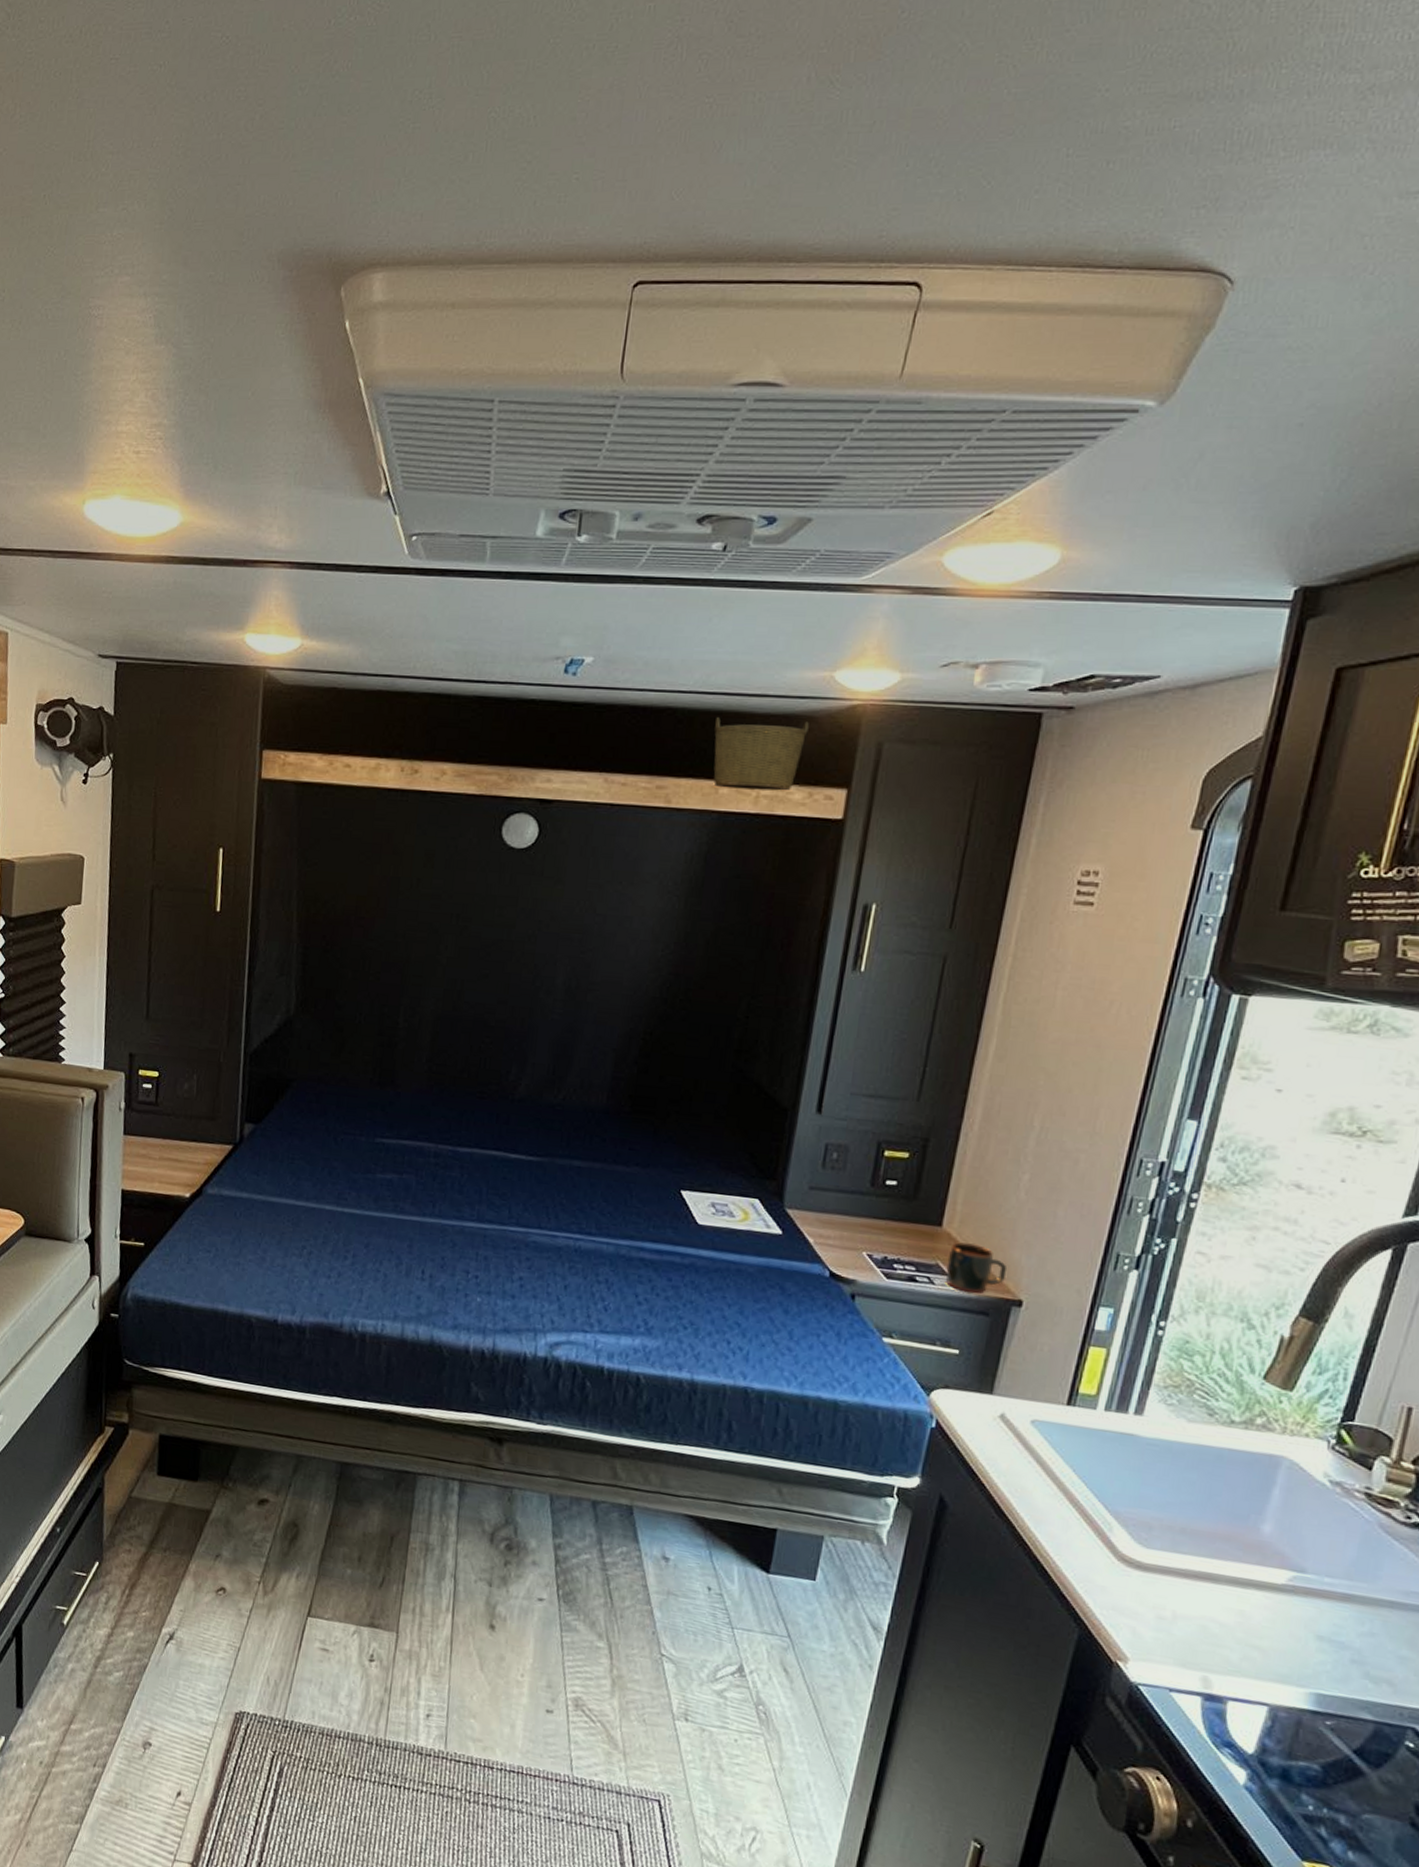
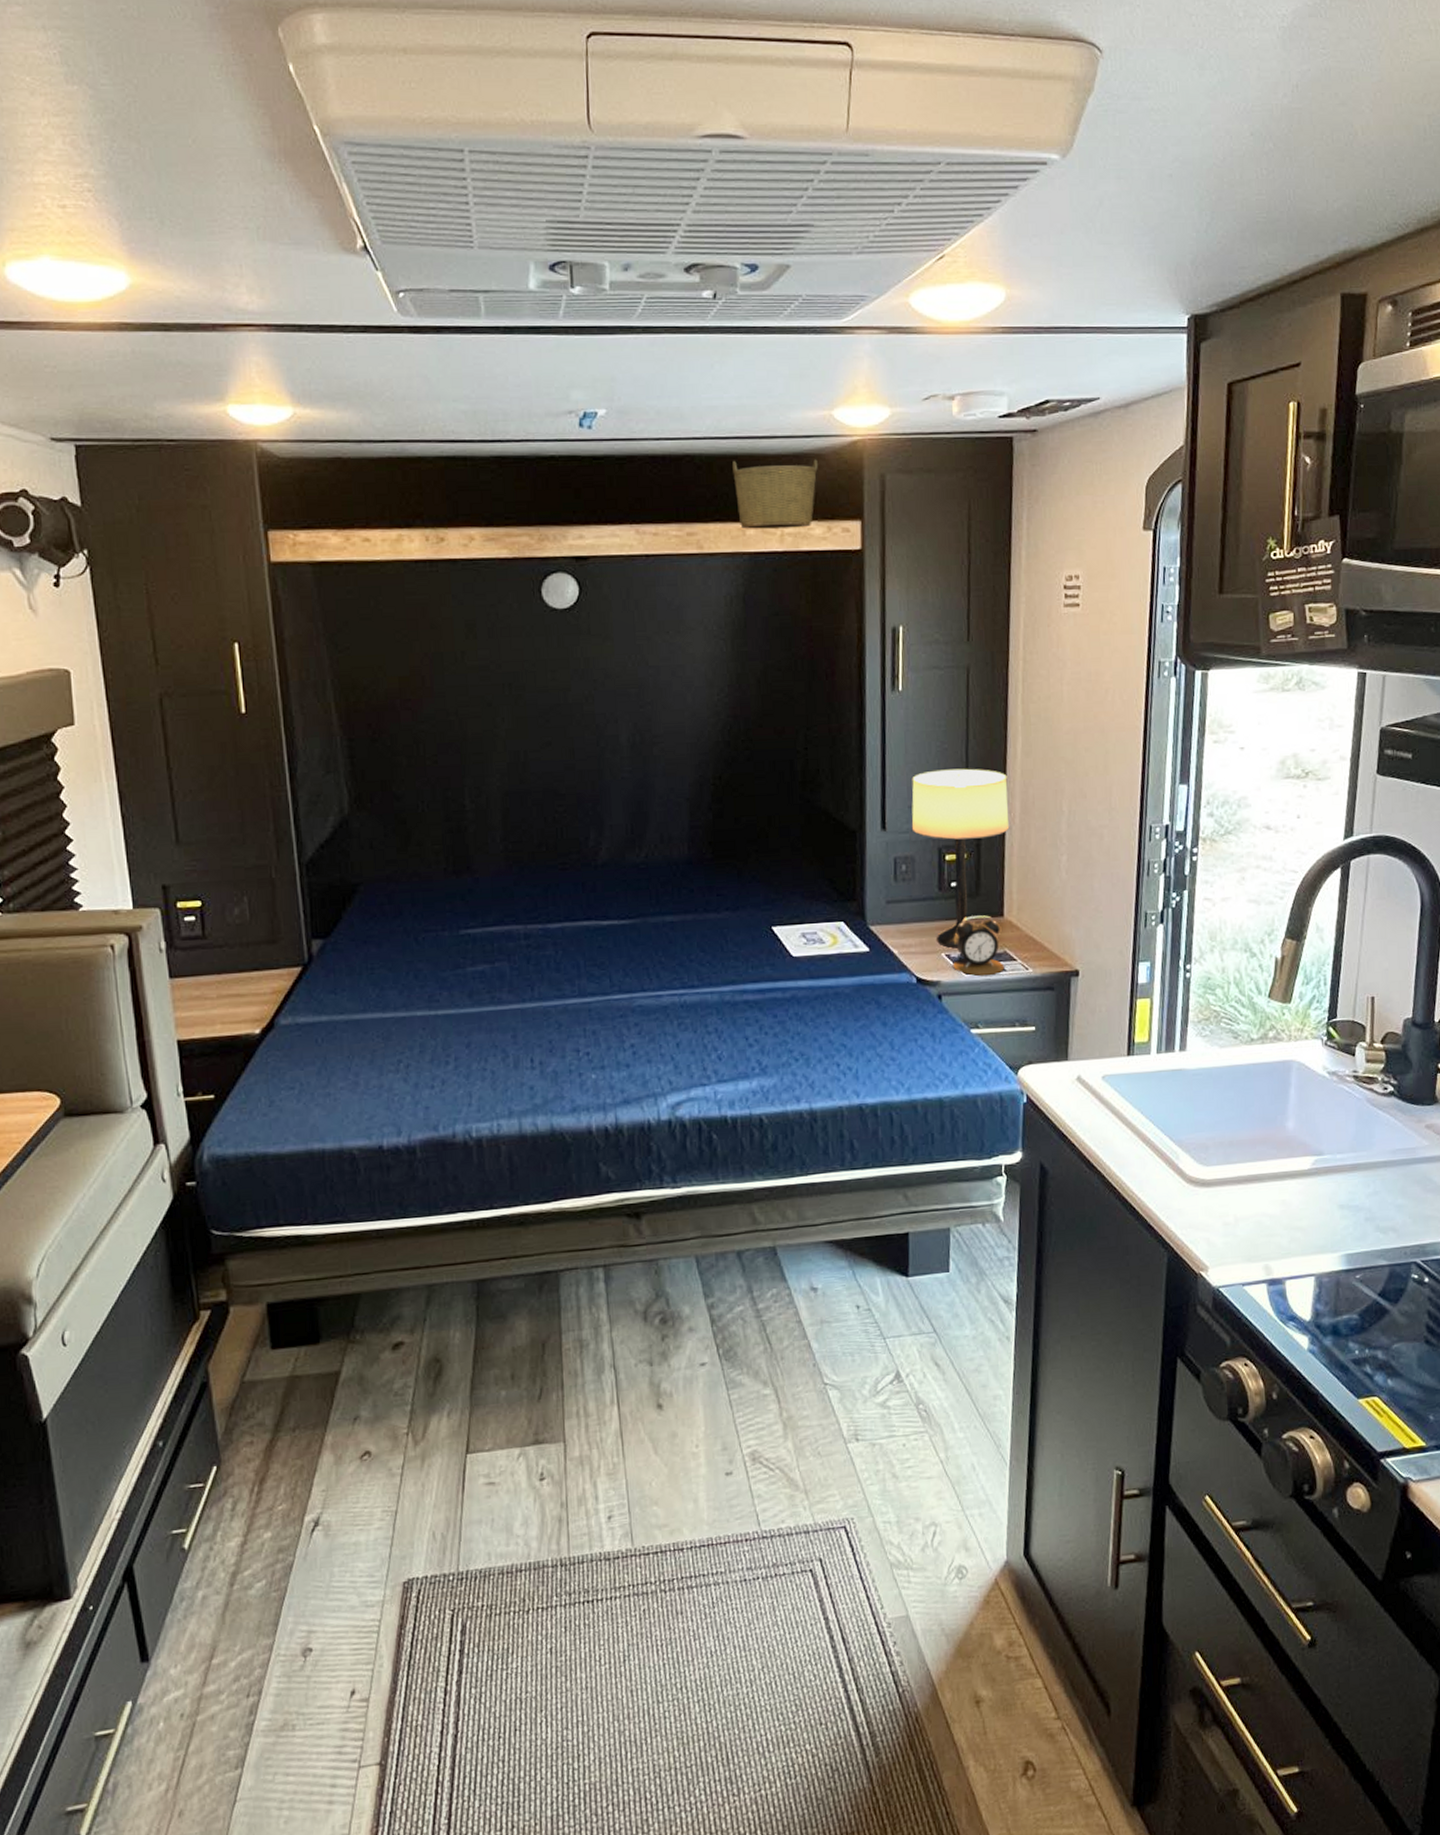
table lamp: none [850,1060,972,1250] -> present [911,768,1010,949]
alarm clock: none [873,1219,936,1286] -> present [953,915,1005,976]
mug: present [945,1242,1008,1293] -> none [1013,927,1063,972]

